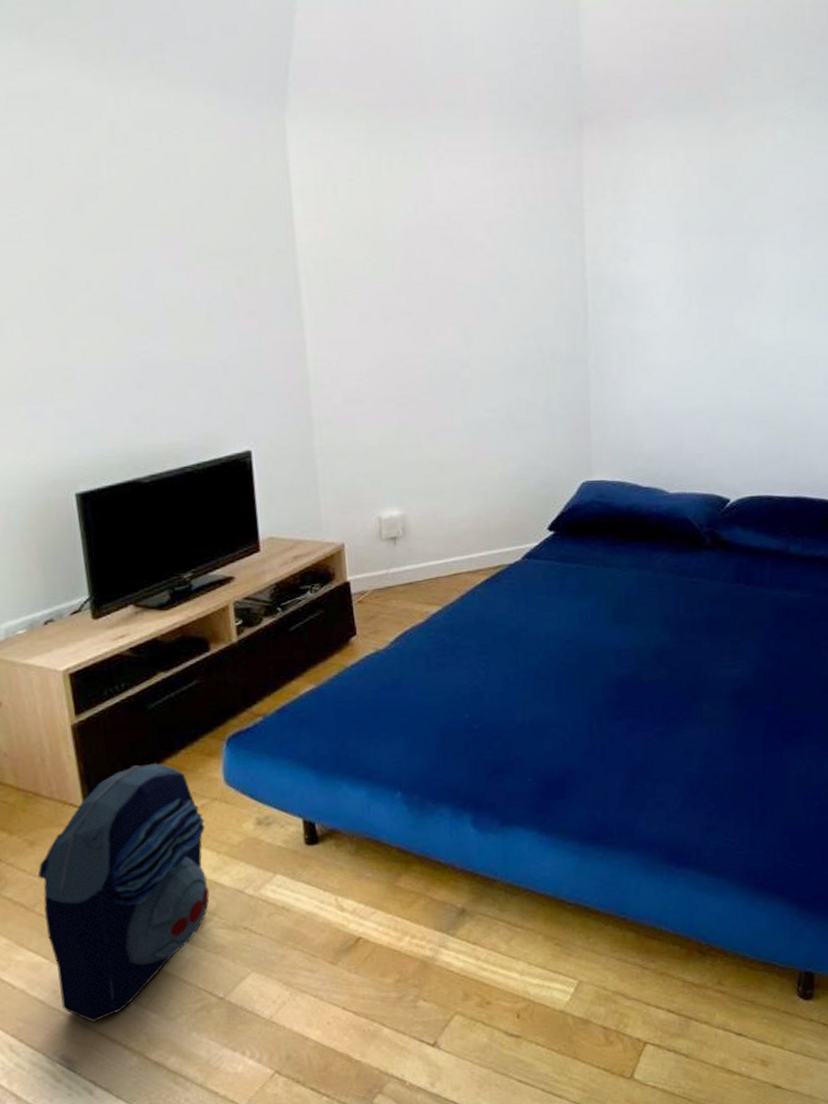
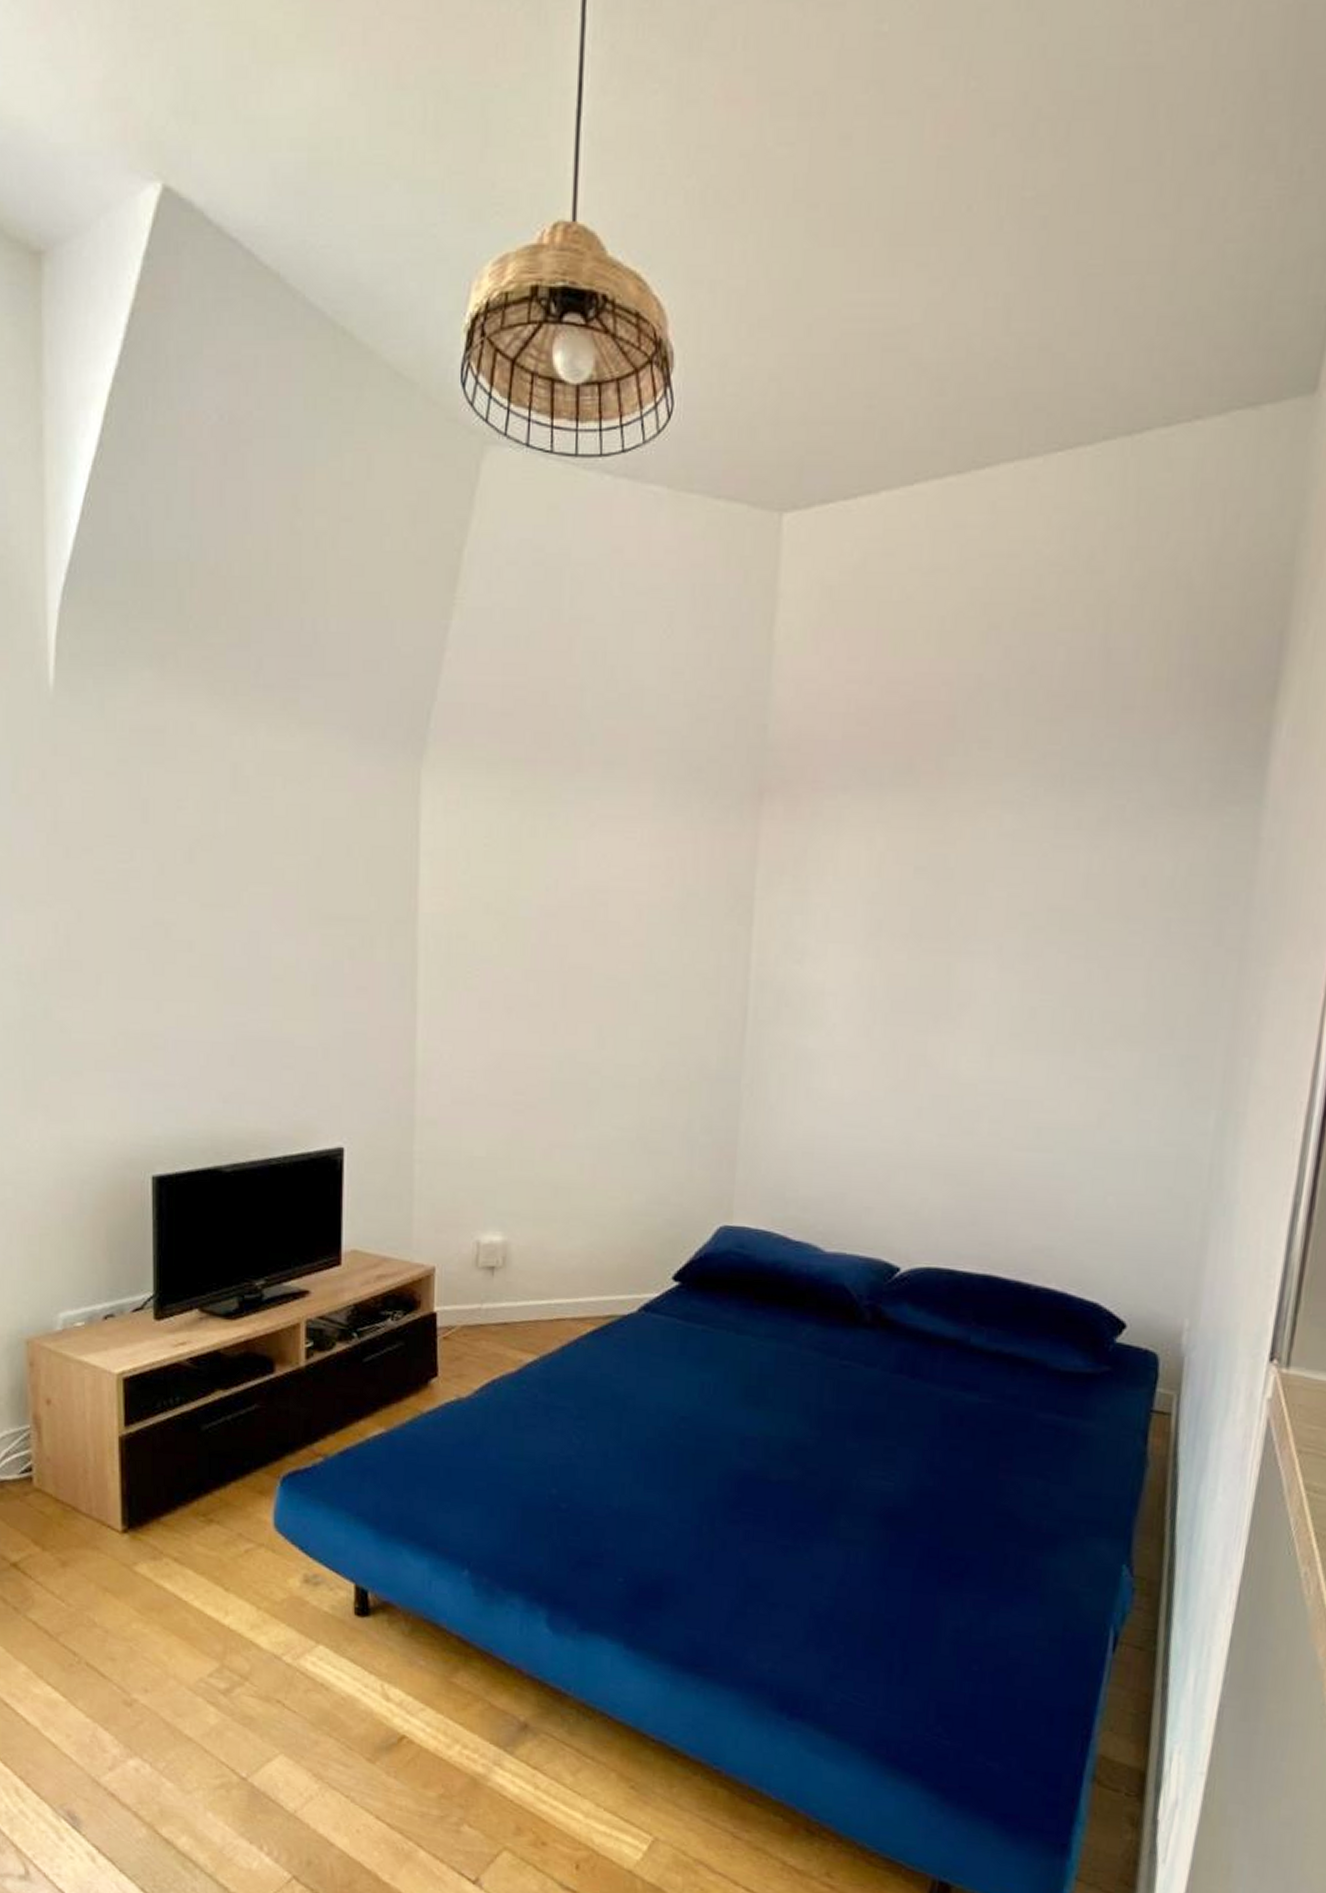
backpack: present [37,763,210,1023] -> none [66,1492,247,1780]

